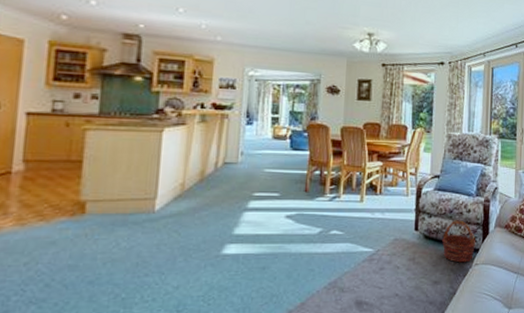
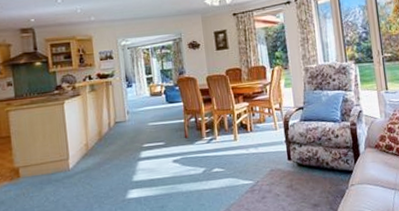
basket: present [442,220,476,263] -> none [315,145,349,185]

